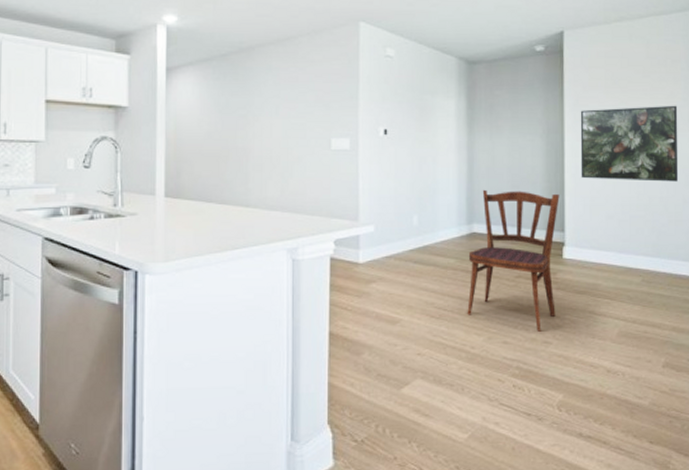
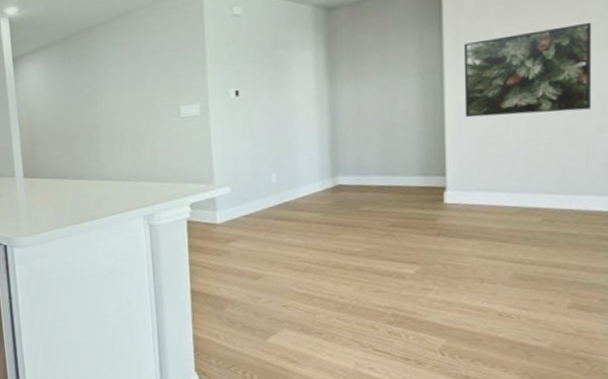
dining chair: present [467,189,560,332] -> none [334,136,439,279]

